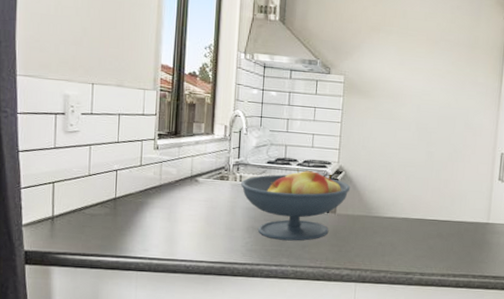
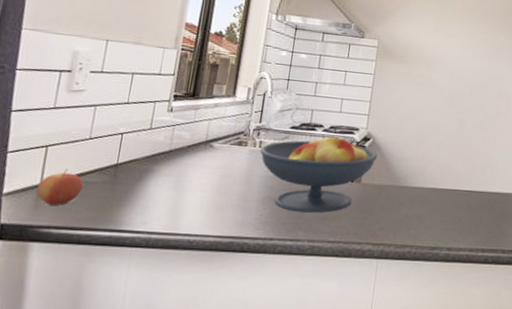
apple: none [51,203,89,235] -> present [37,169,84,206]

